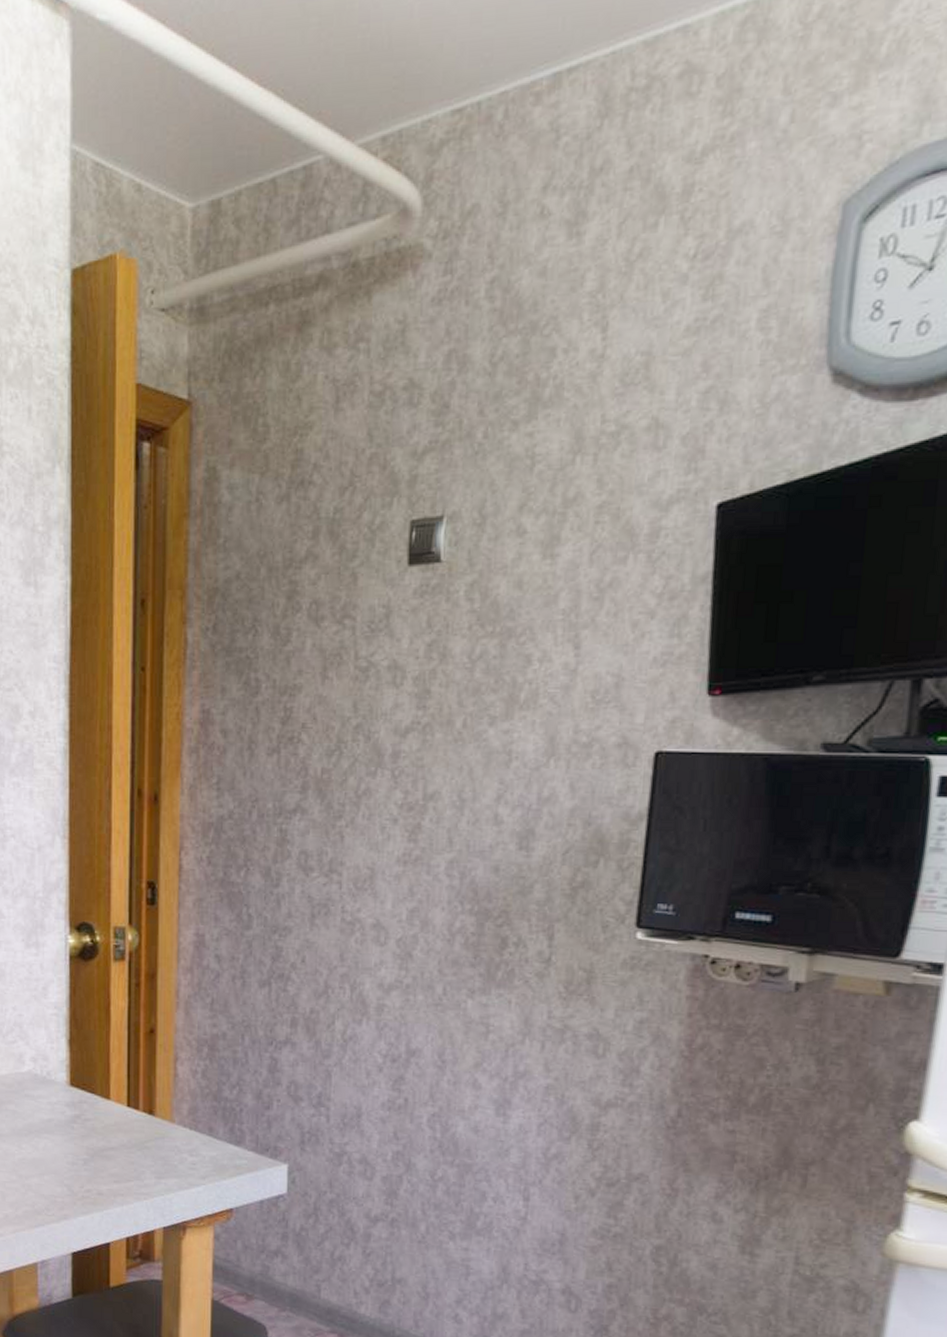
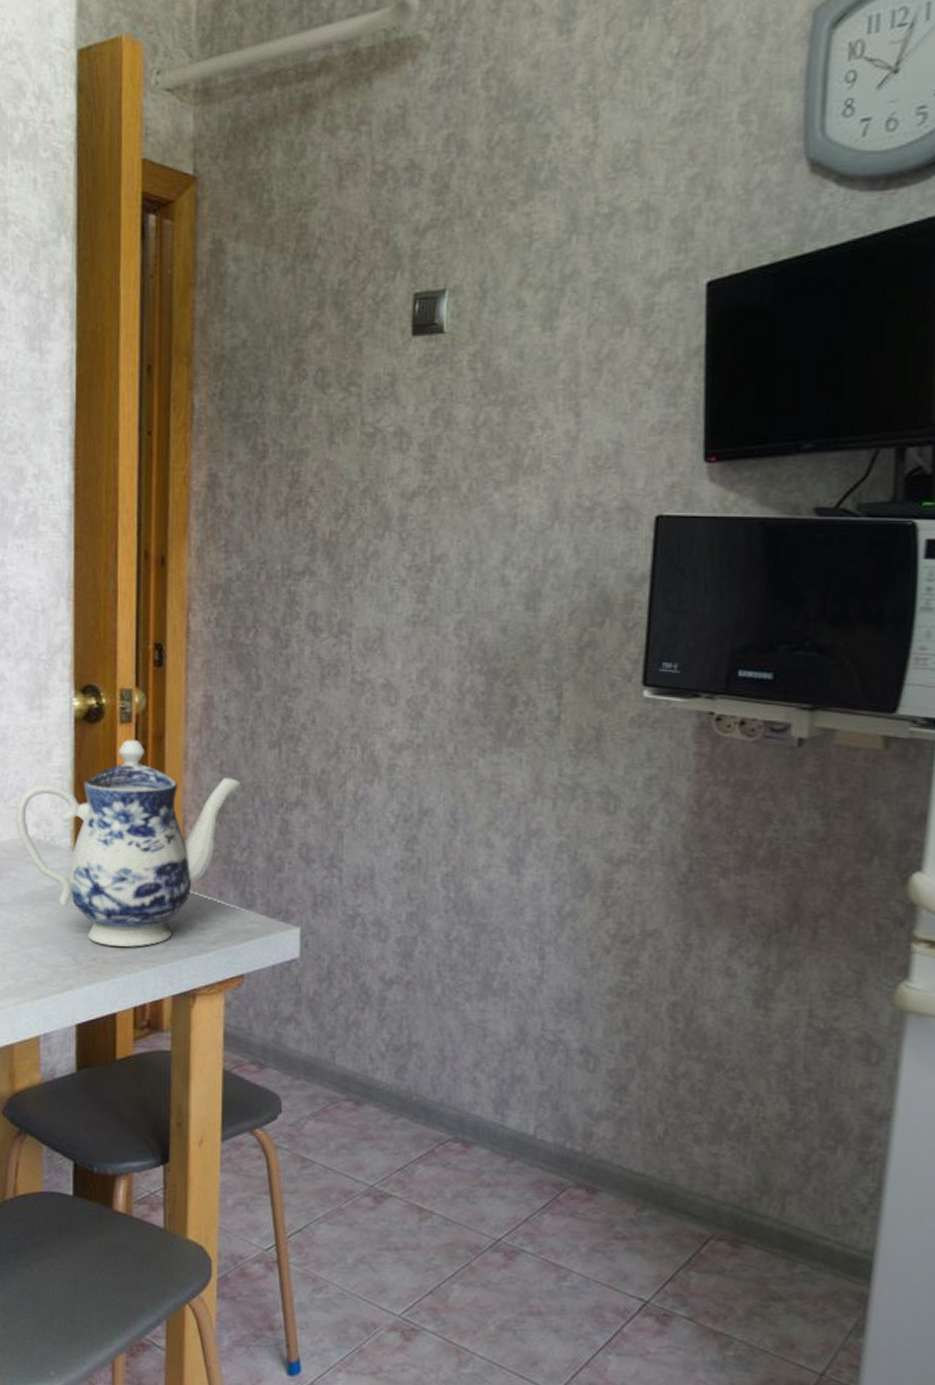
teapot: none [13,977,232,1180] -> present [15,740,242,947]

